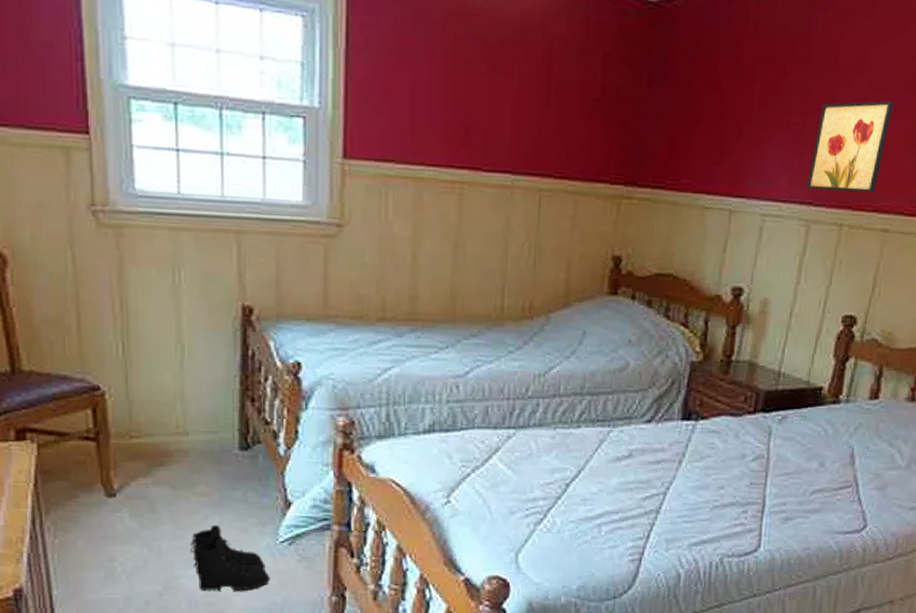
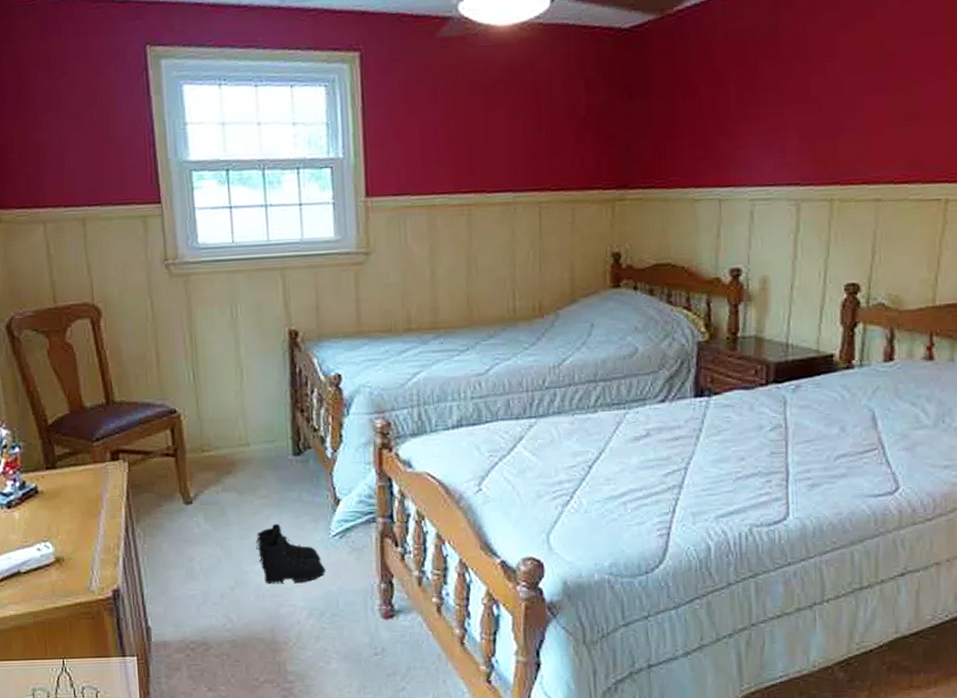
wall art: present [806,100,894,193] -> none [791,81,869,171]

